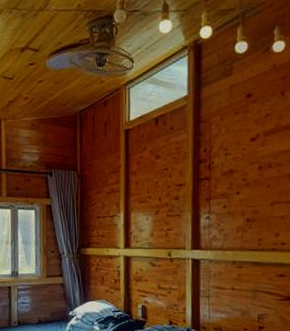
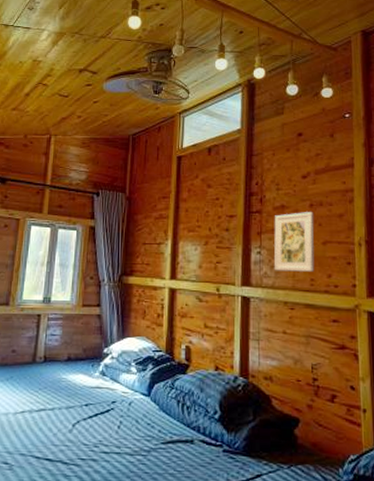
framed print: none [222,174,263,234] -> present [273,212,315,272]

